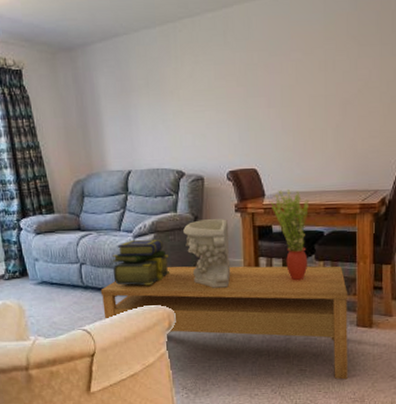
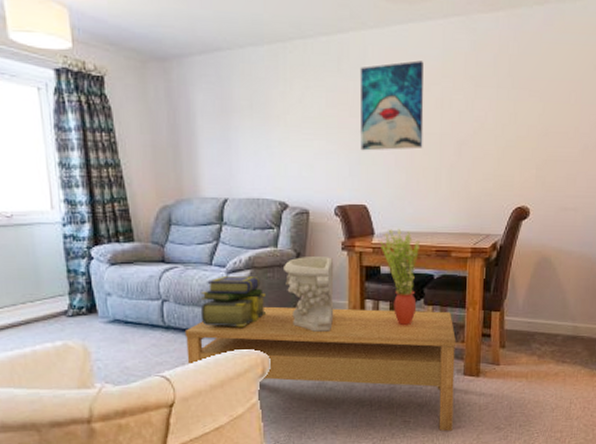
wall art: none [244,26,308,118] -> present [359,60,424,151]

